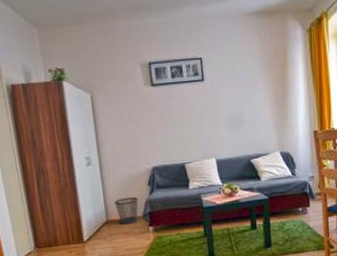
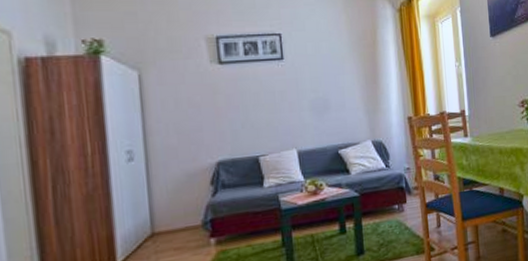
wastebasket: present [115,196,138,225] -> none [164,200,197,238]

